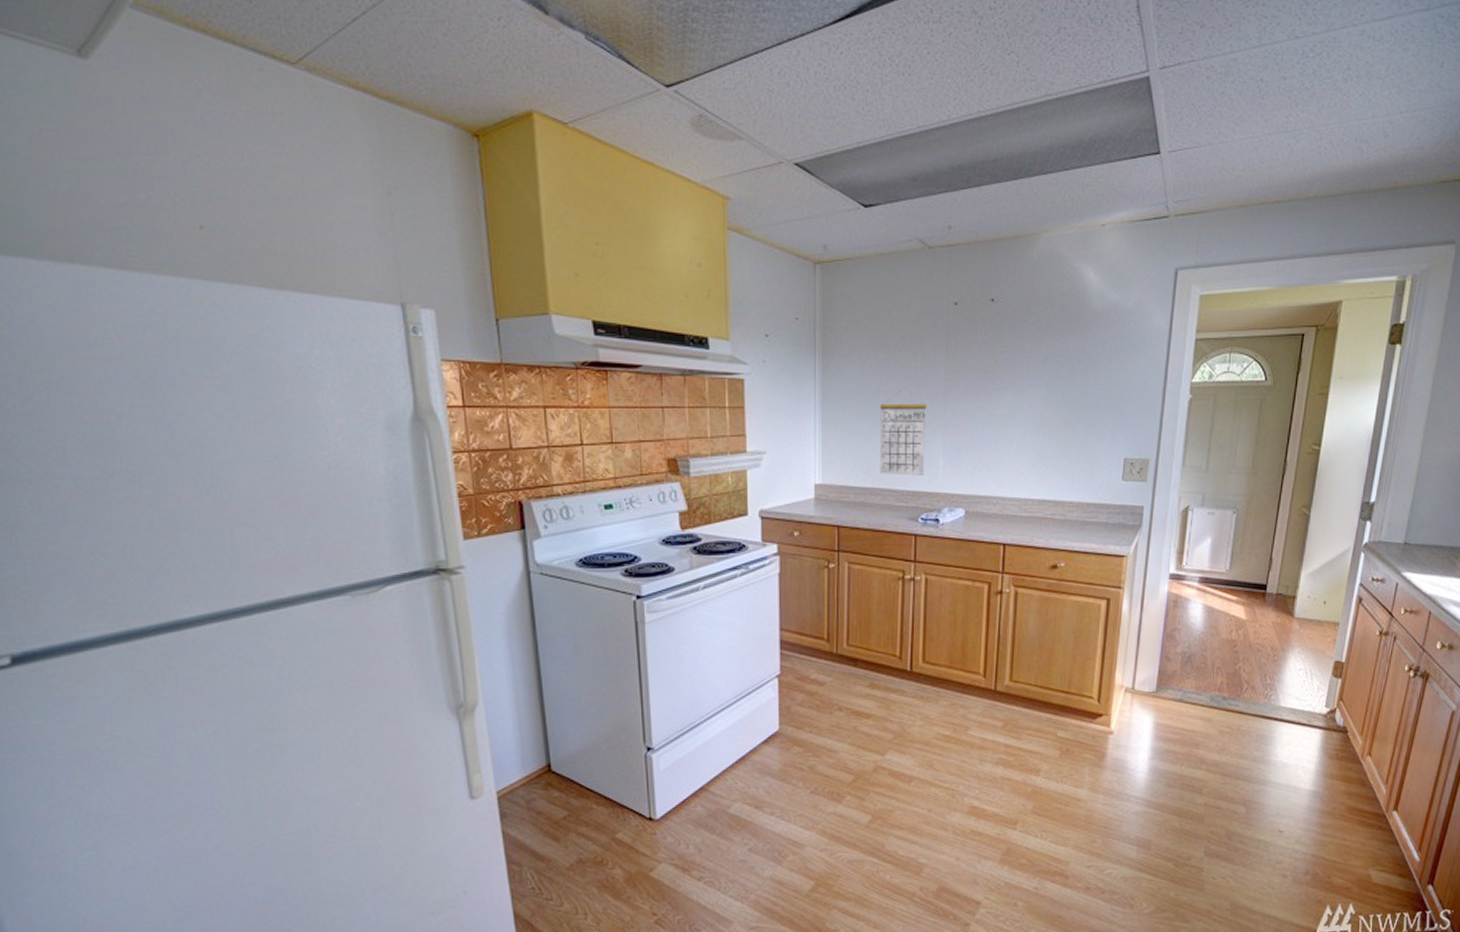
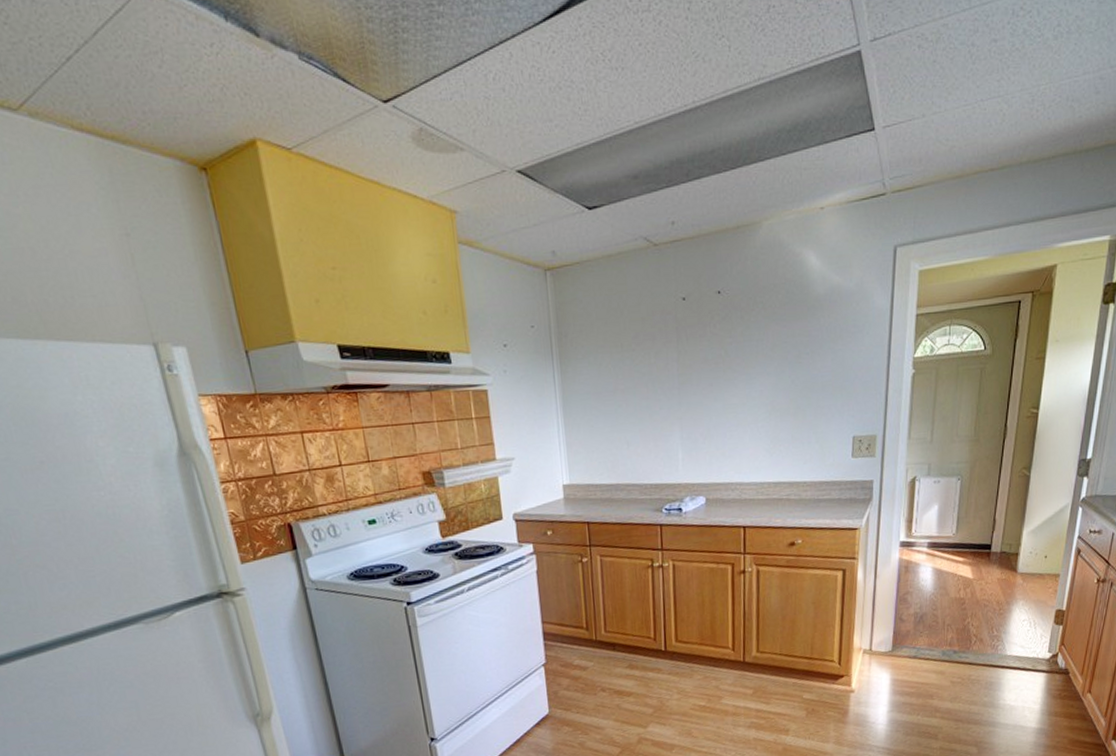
calendar: present [879,388,927,477] -> none [618,385,665,470]

